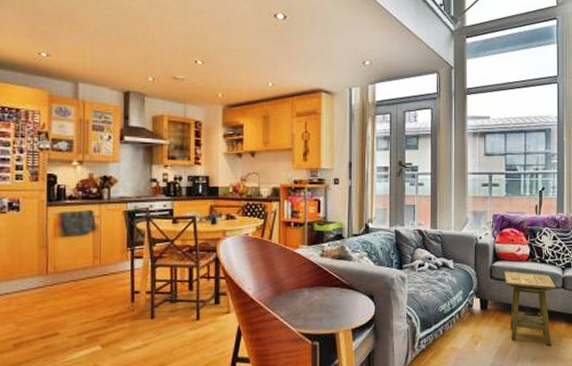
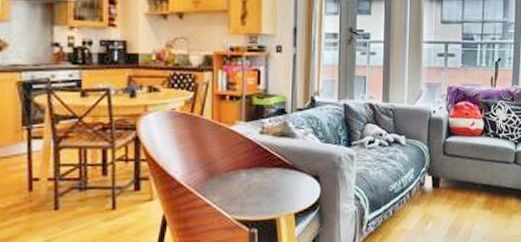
side table: present [503,271,557,347] -> none [457,146,509,224]

